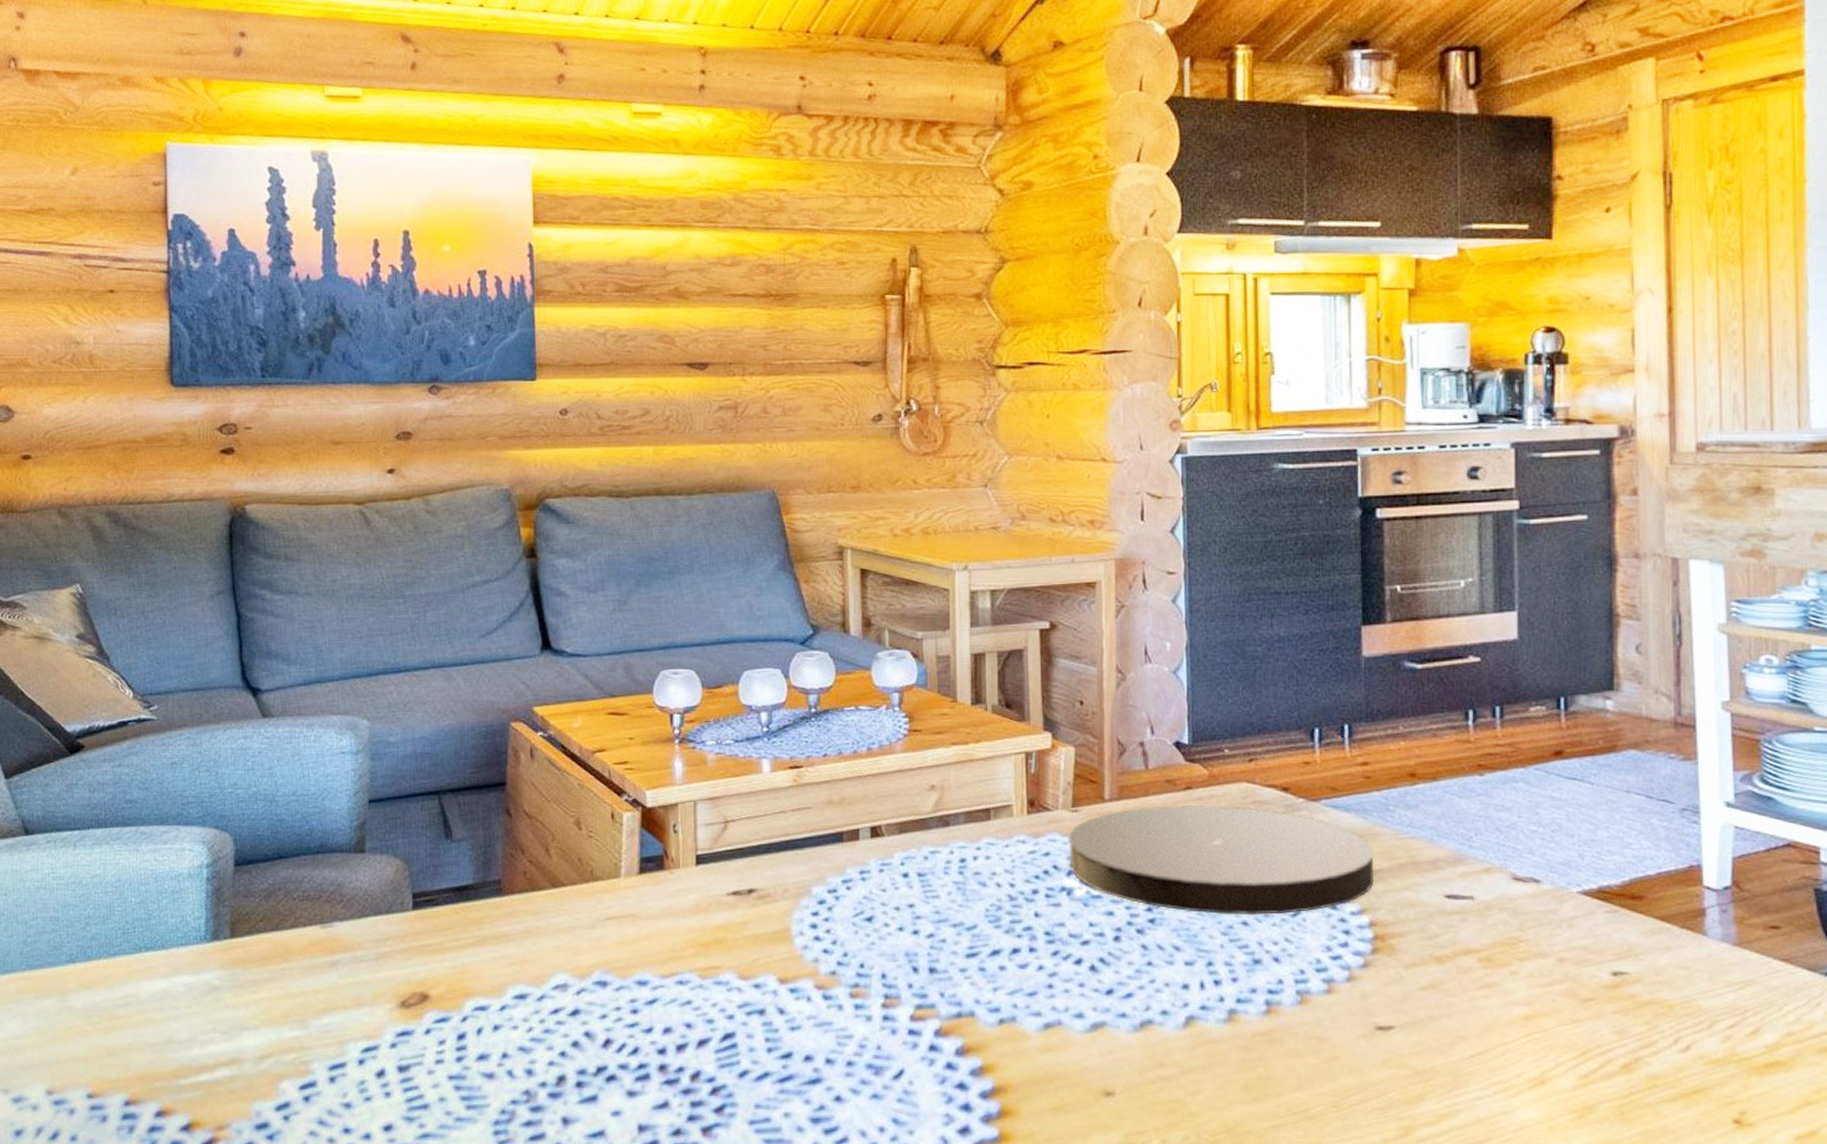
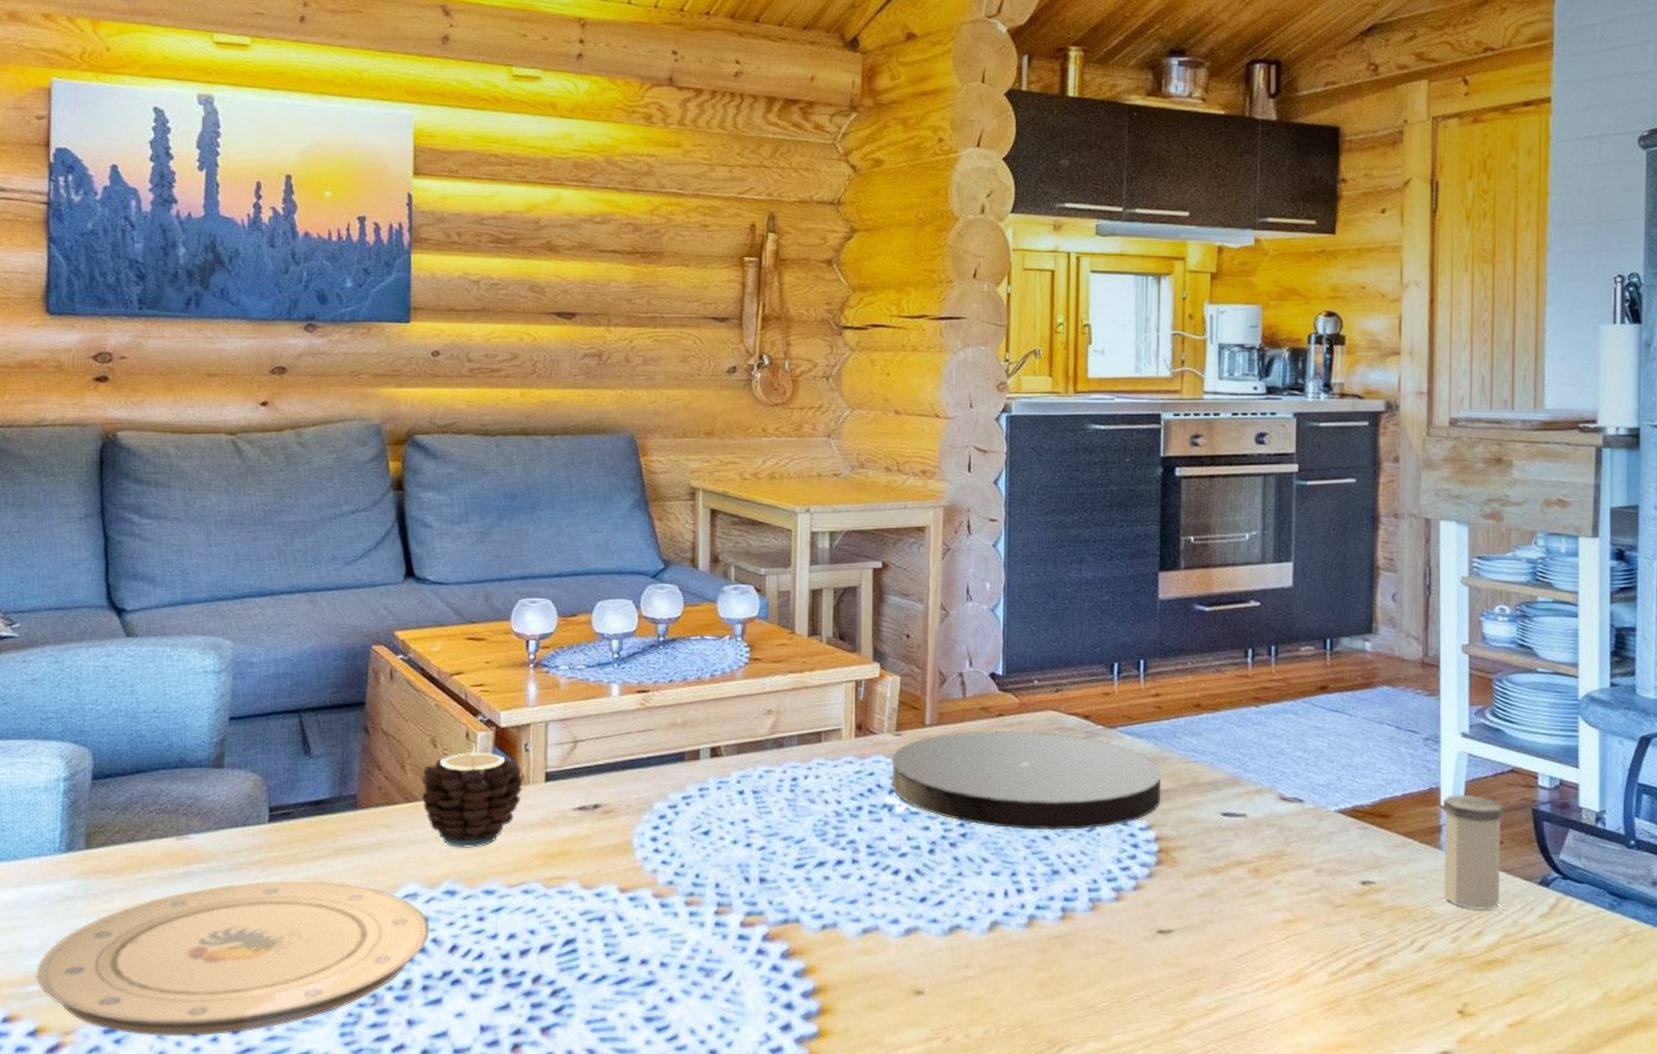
plate: none [187,970,582,1133] -> present [36,880,430,1037]
candle: none [567,824,673,937] -> present [421,743,523,849]
salt shaker: none [1707,872,1780,1006] -> present [1443,794,1504,911]

